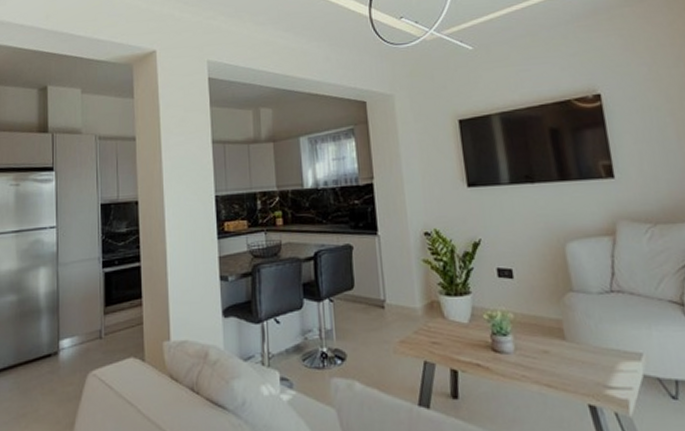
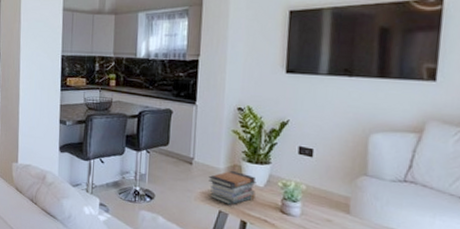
book stack: none [406,308,462,352] -> present [208,170,256,205]

